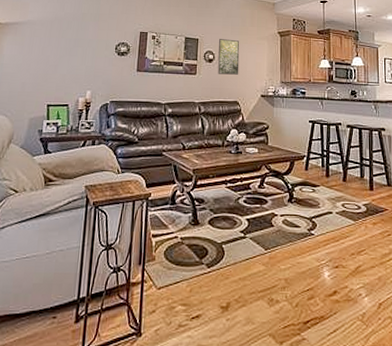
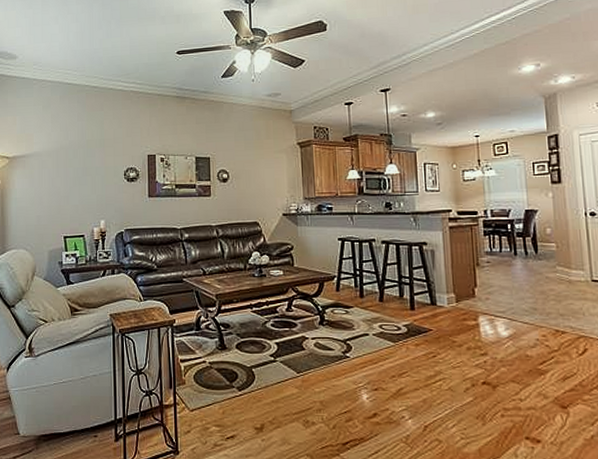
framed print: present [218,39,240,75] -> none [232,155,257,194]

